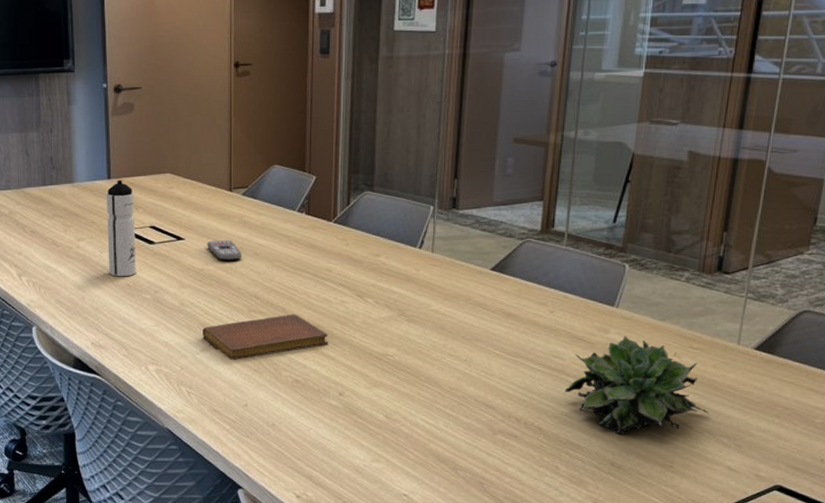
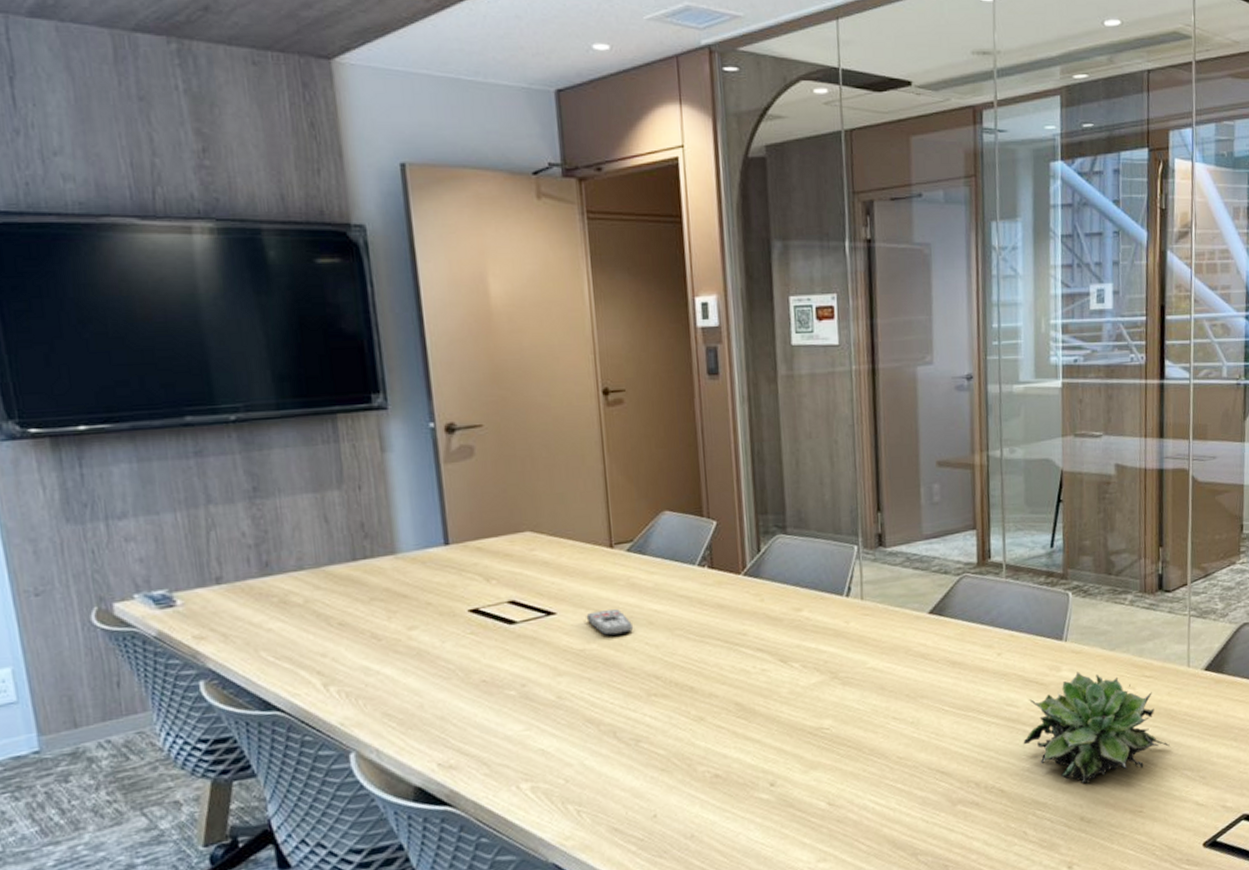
water bottle: present [106,180,136,277] -> none [444,545,494,672]
notebook: present [202,314,328,360] -> none [590,692,751,761]

